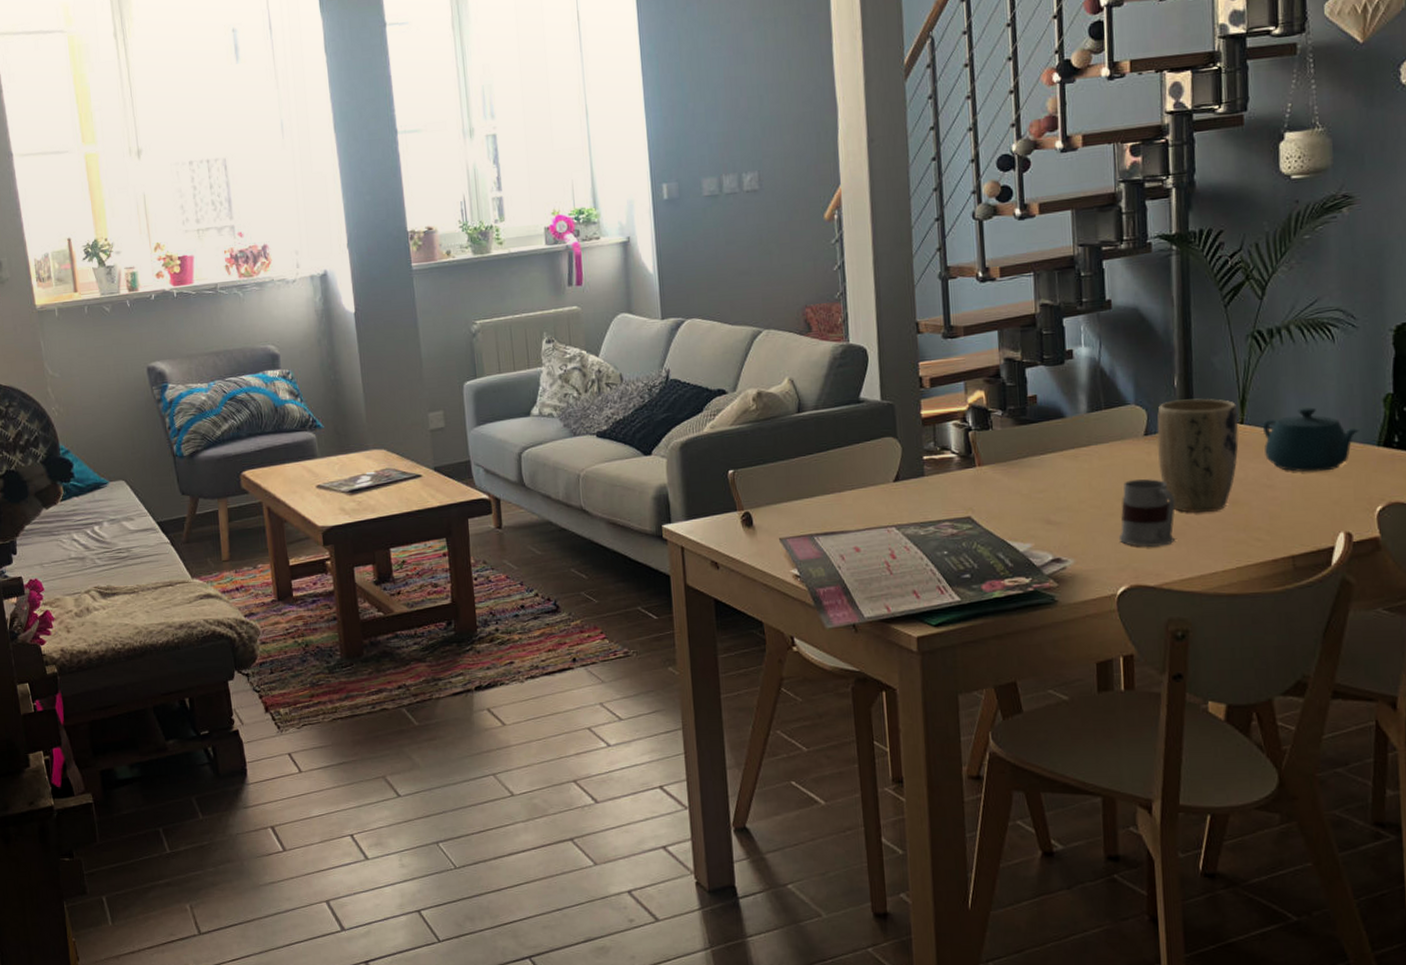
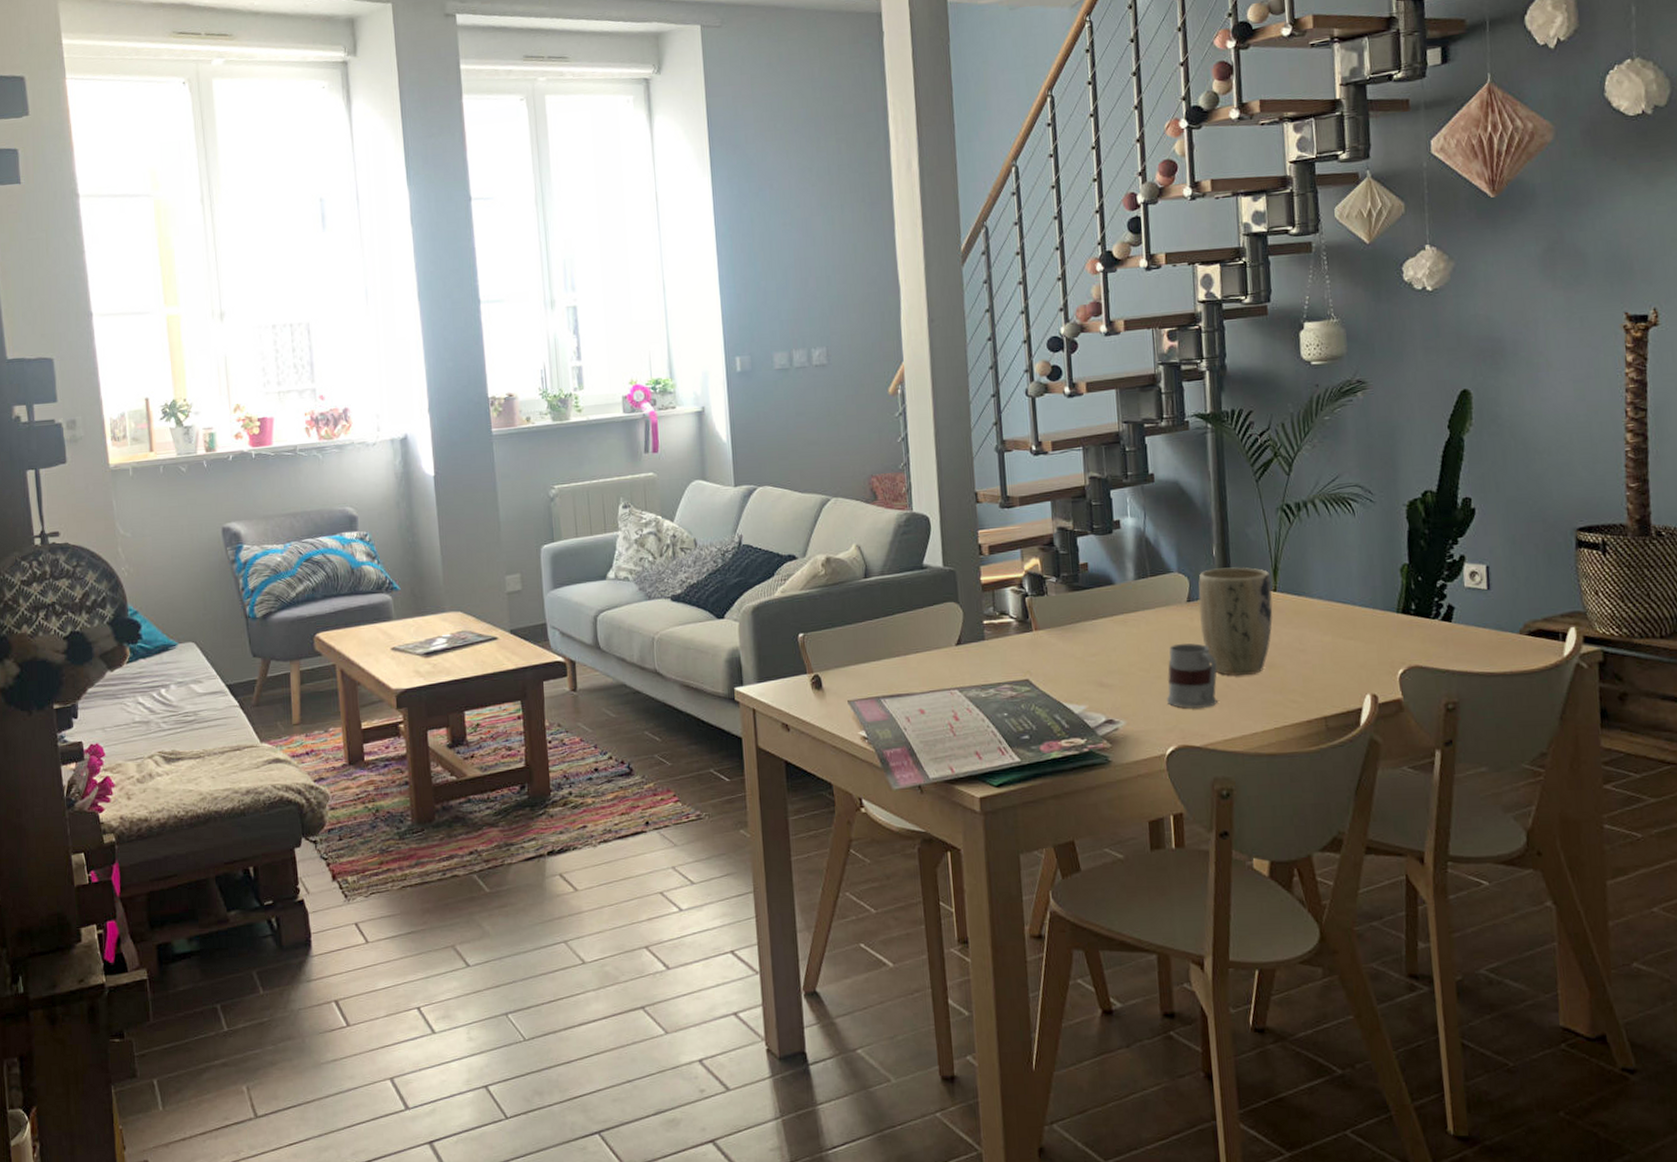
teapot: present [1262,407,1359,472] -> none [1293,576,1380,638]

